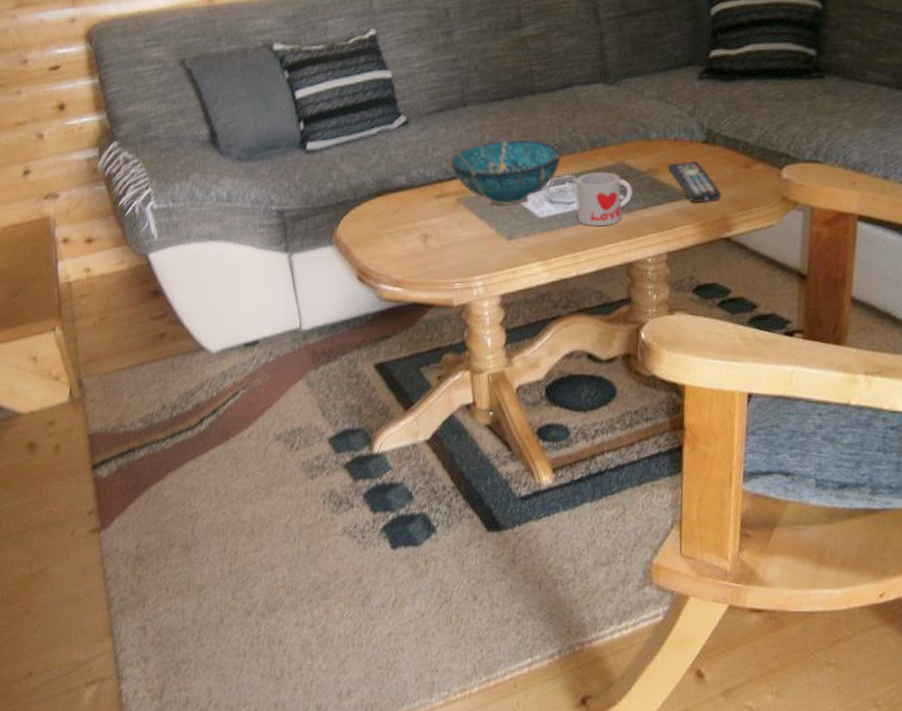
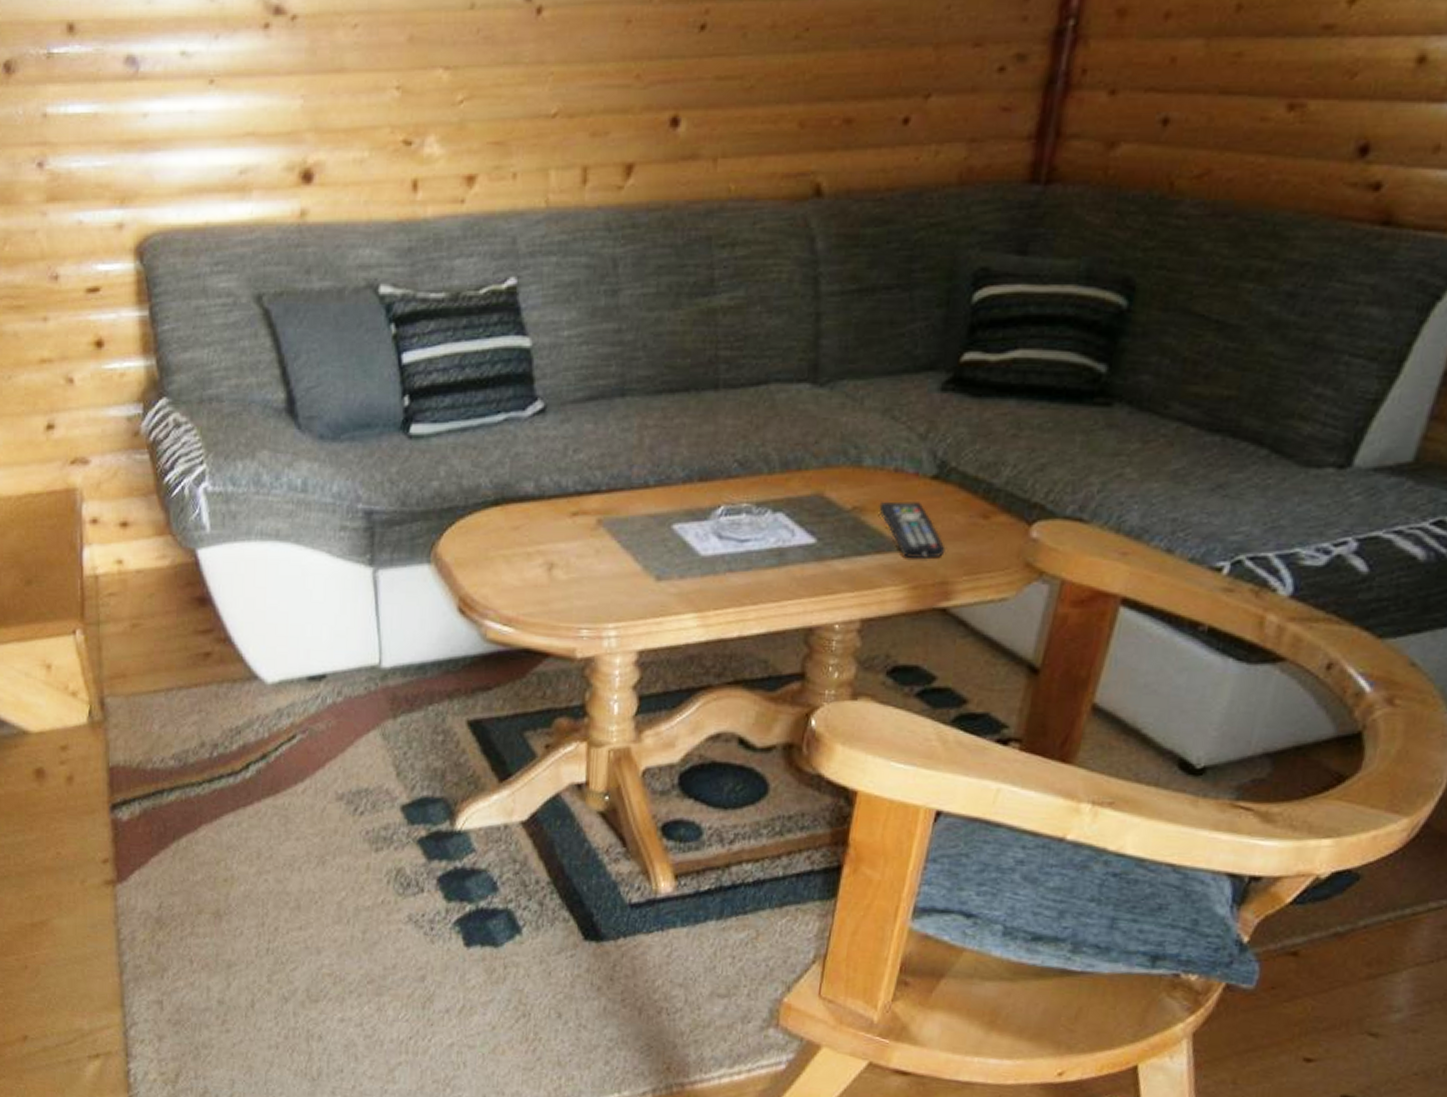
decorative bowl: present [451,140,563,206] -> none [595,448,743,536]
mug: present [575,171,633,227] -> none [751,502,829,576]

